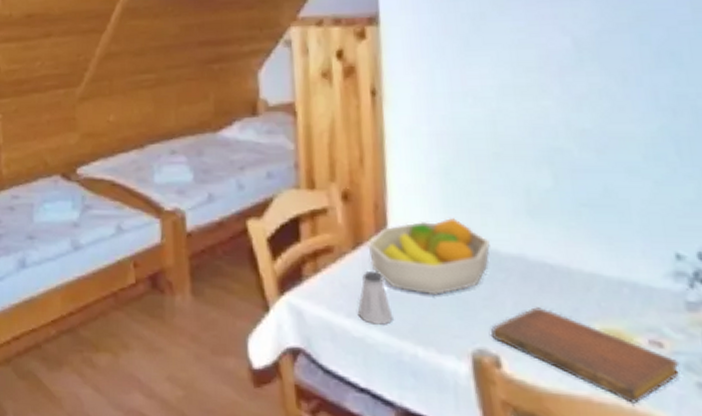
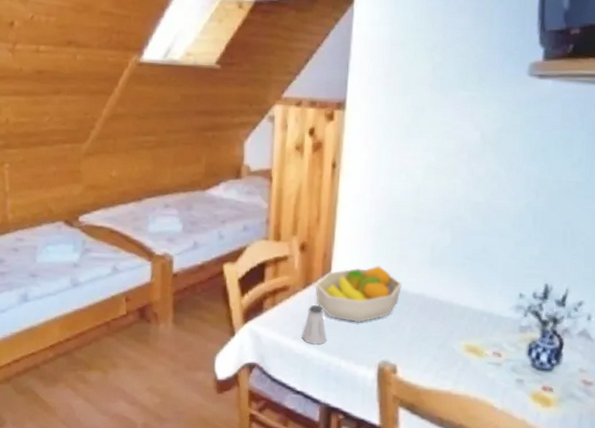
notebook: present [490,307,680,404] -> none [393,331,509,394]

